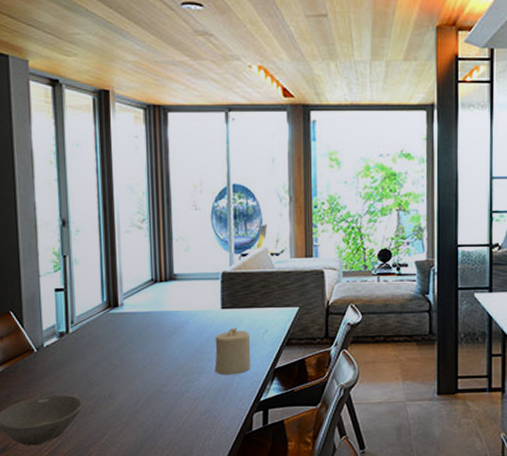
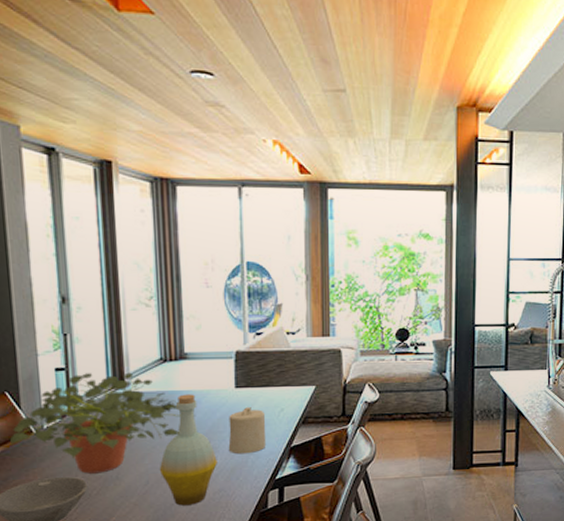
potted plant: none [14,293,183,392] -> present [10,372,195,474]
bottle: none [150,315,204,426] -> present [160,394,217,506]

